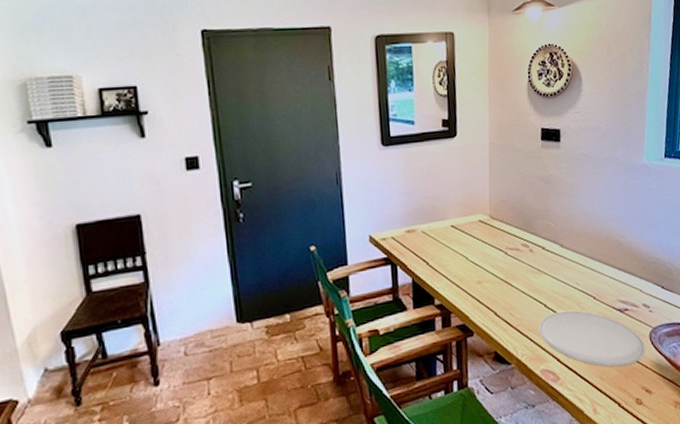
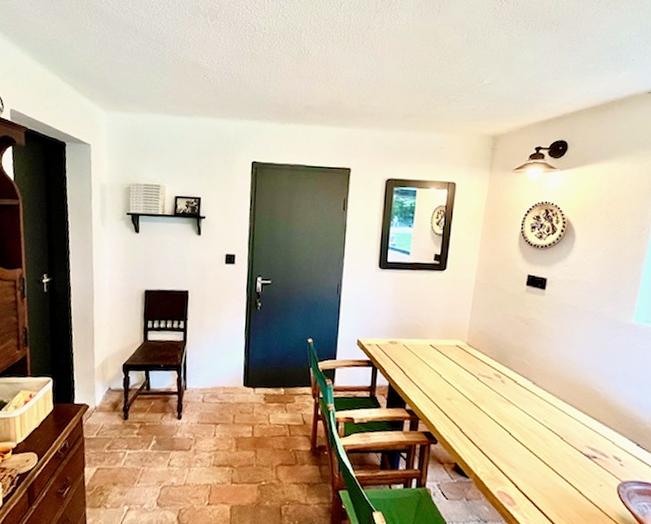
plate: present [538,310,646,368] -> none [500,442,612,511]

